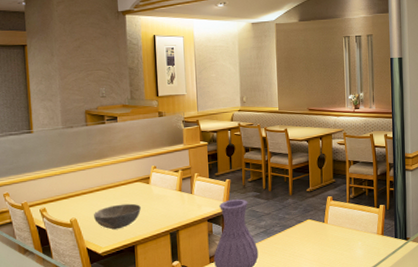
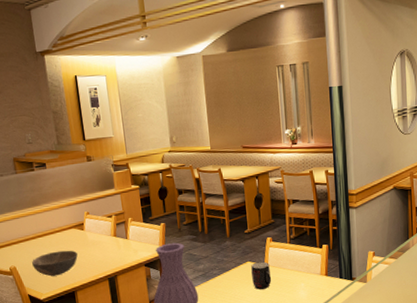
mug: none [311,220,331,247] -> present [251,261,272,290]

